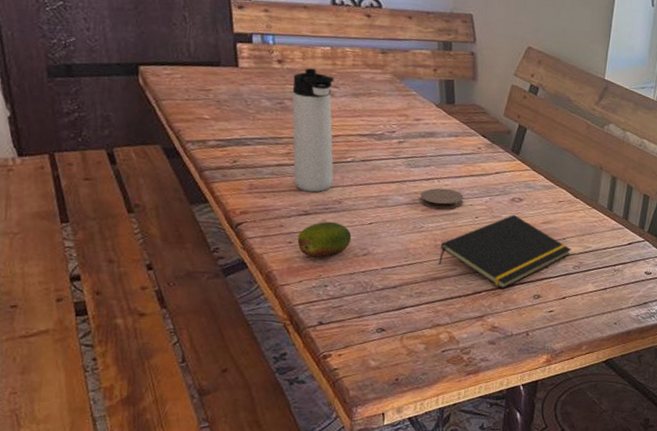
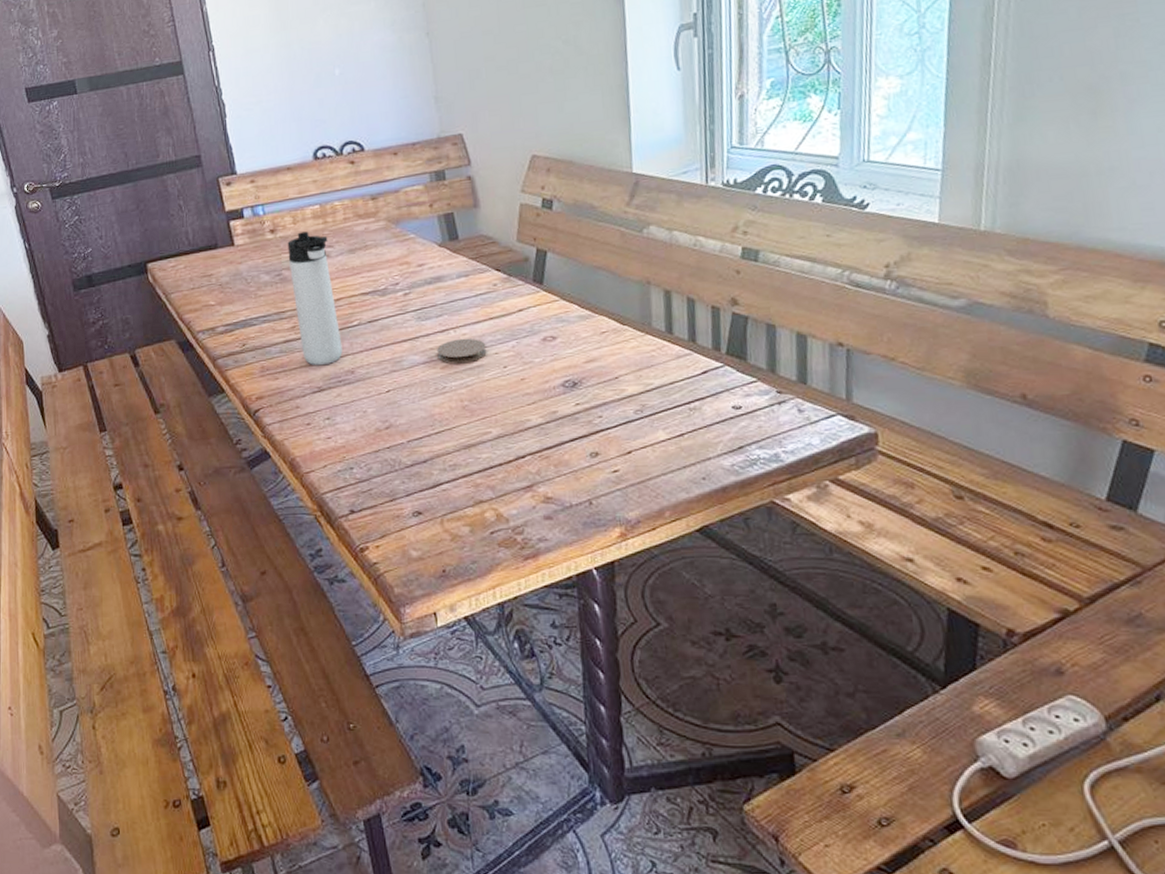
fruit: present [297,221,352,259] -> none [315,395,371,439]
notepad: present [438,214,571,289] -> none [468,357,628,450]

